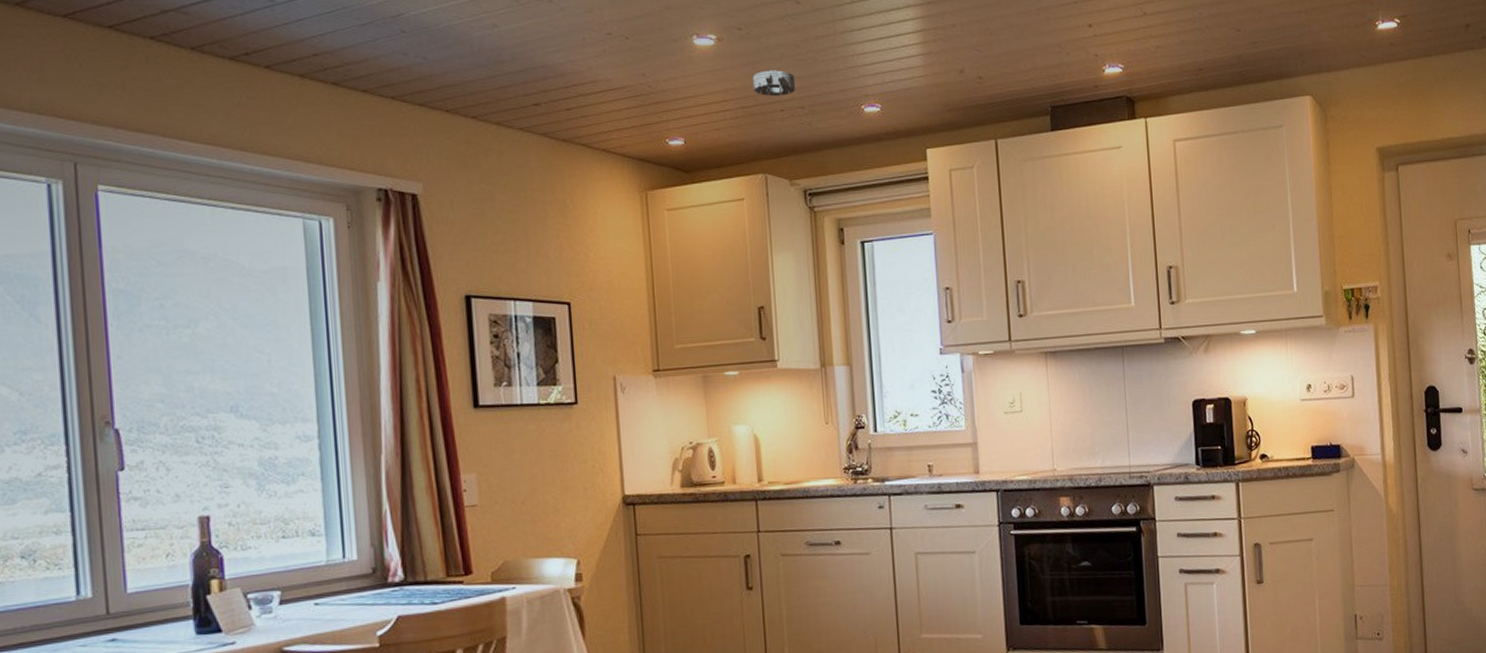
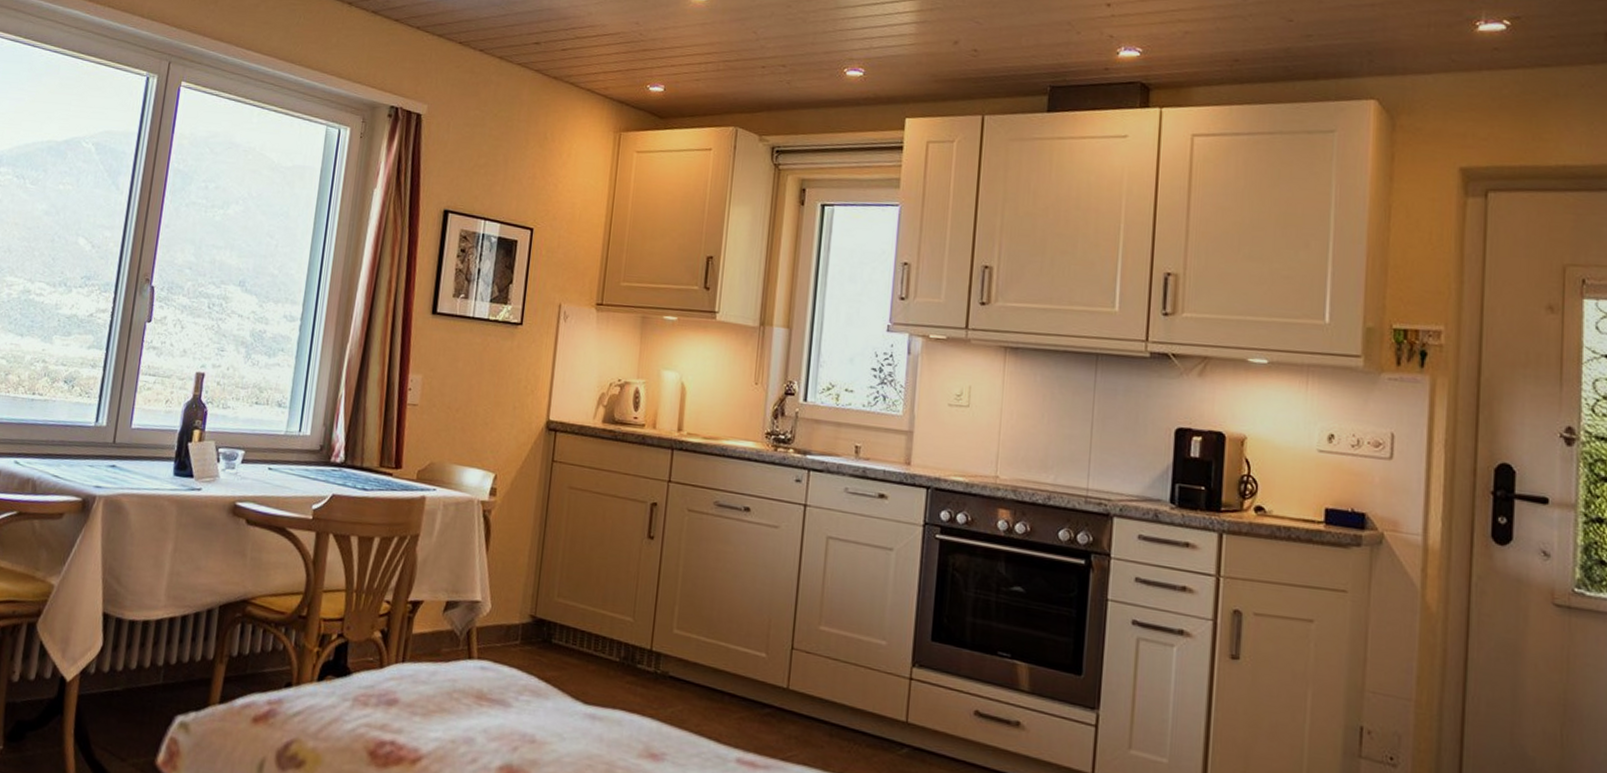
smoke detector: present [752,70,796,96] -> none [738,27,782,53]

